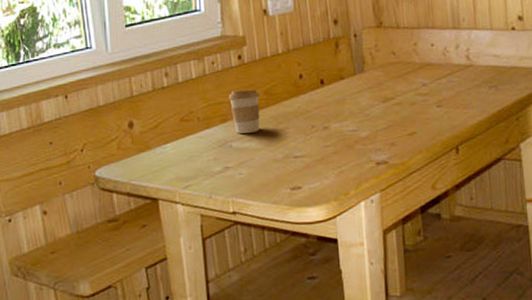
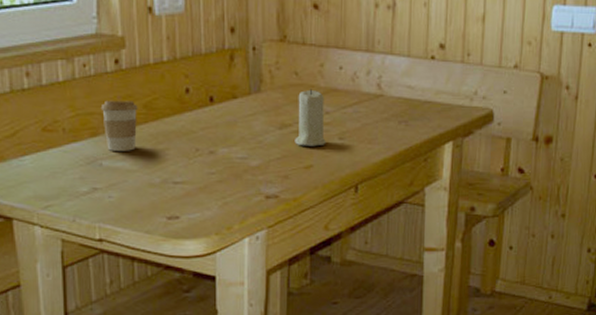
candle: none [397,65,426,116] -> present [295,89,326,147]

